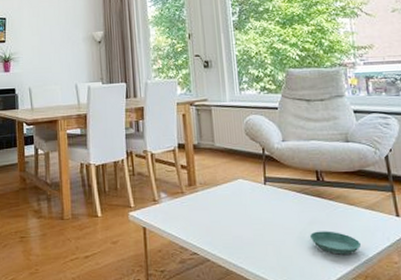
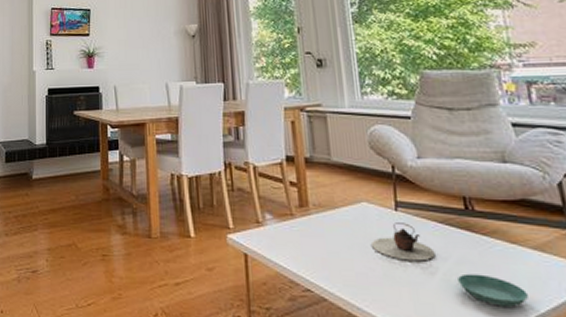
teapot: none [246,194,294,224] -> present [372,222,435,261]

